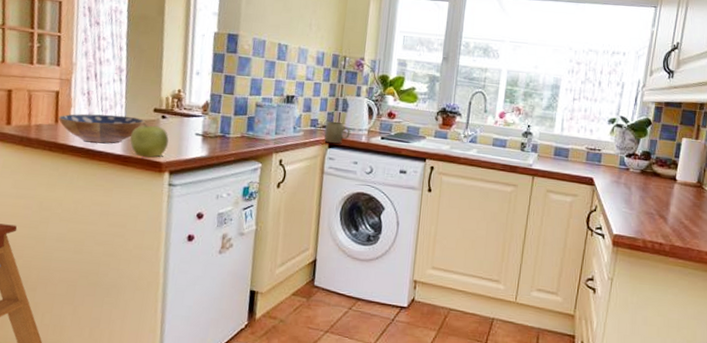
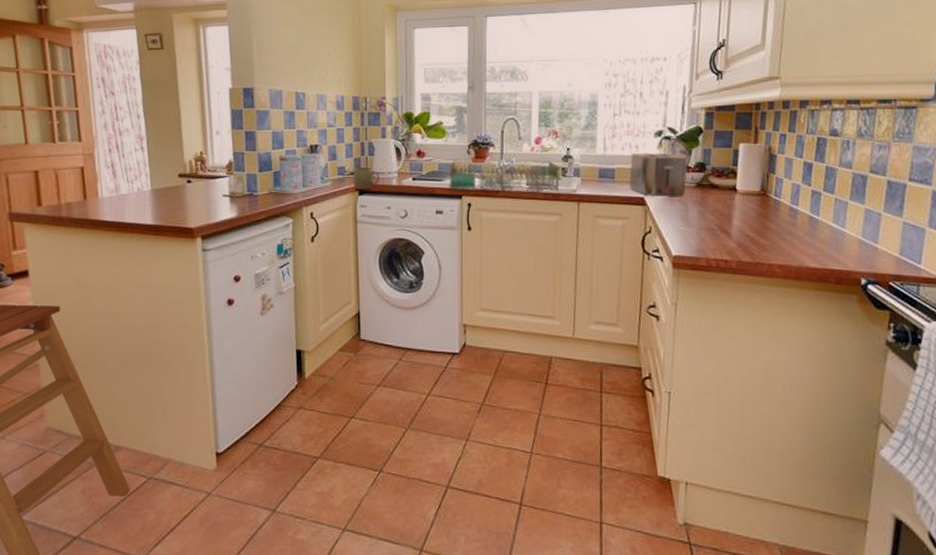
bowl: present [58,113,146,144] -> none [86,184,172,215]
fruit: present [130,122,169,158] -> none [159,189,197,225]
dish rack: none [415,124,521,166] -> present [449,159,562,193]
toaster: none [581,136,636,182] -> present [629,153,688,197]

